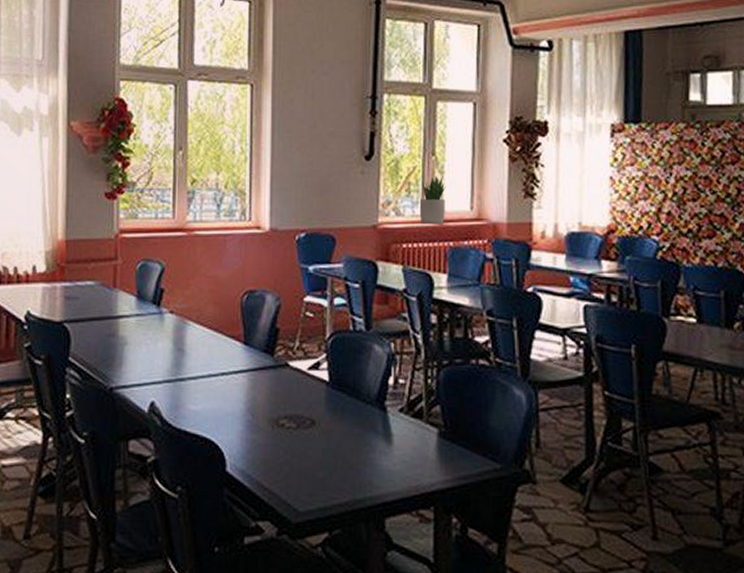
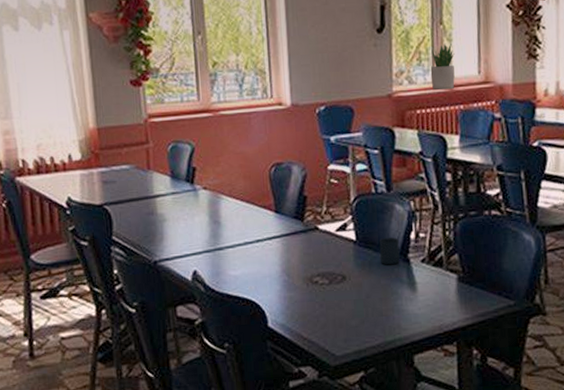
cup: none [355,381,376,412] -> present [380,237,400,265]

